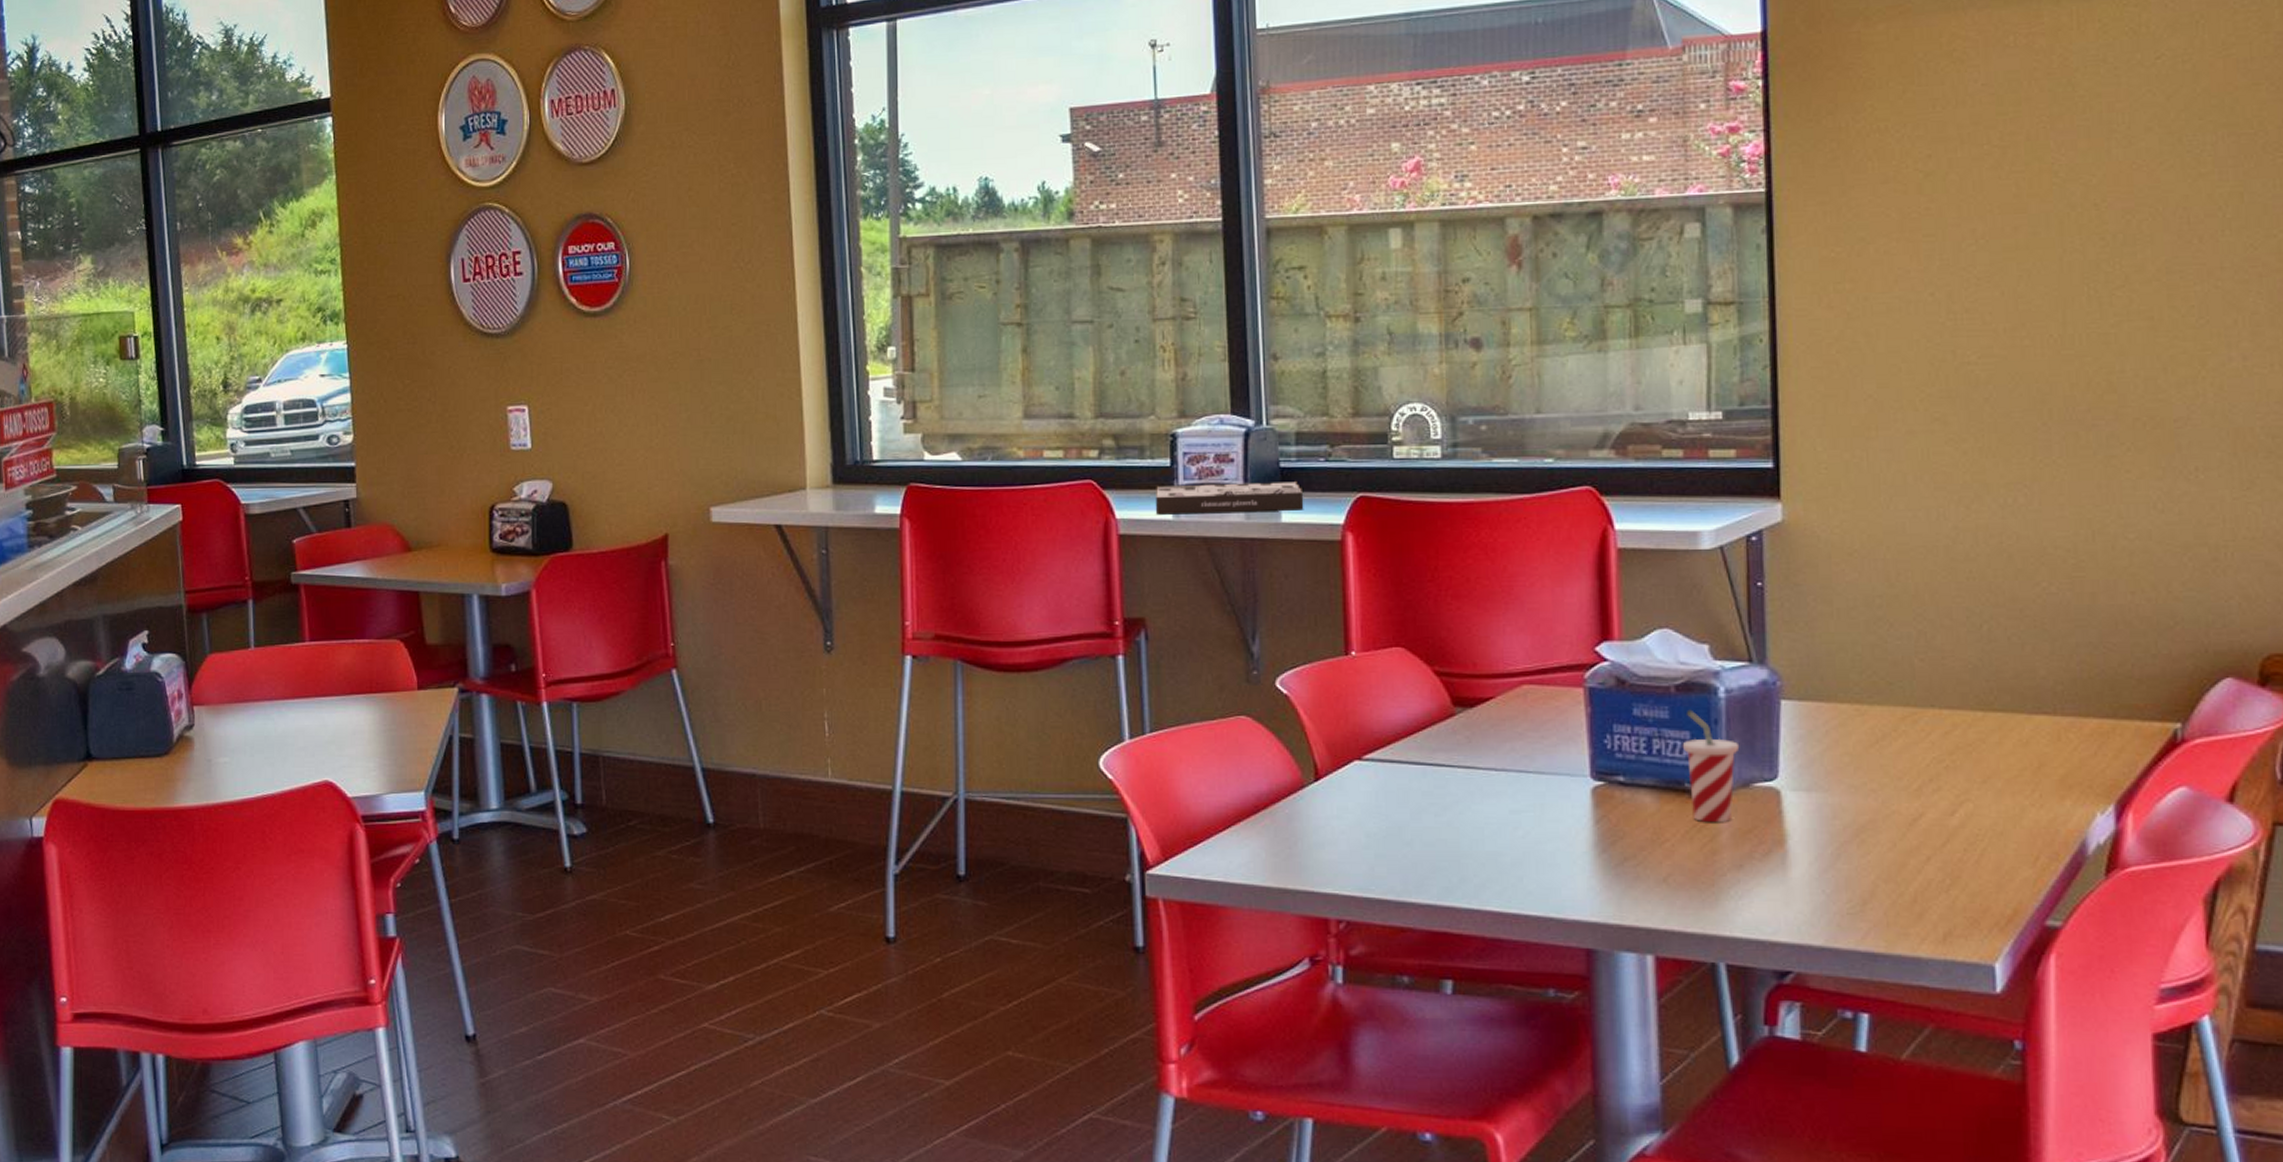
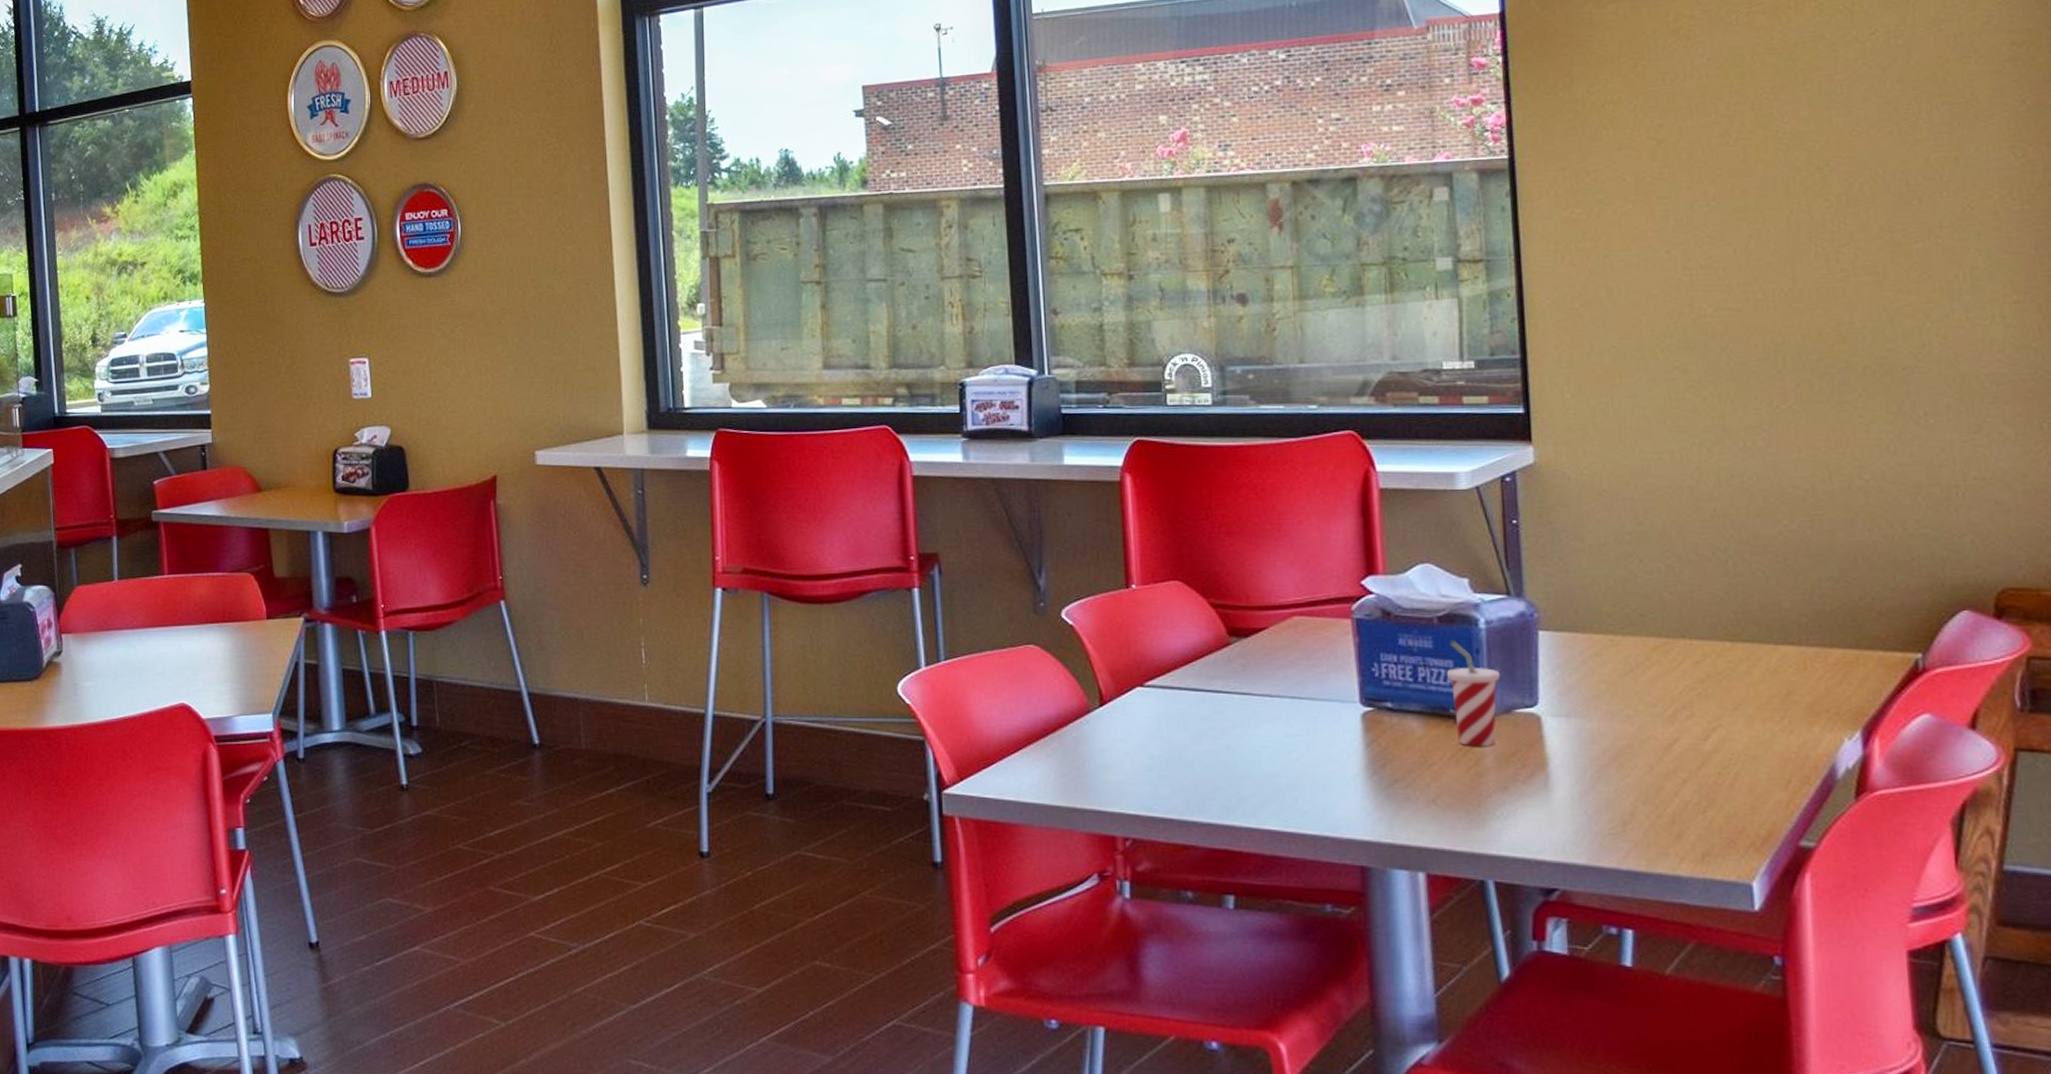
pizza box: present [1156,481,1304,515] -> none [946,427,1085,458]

